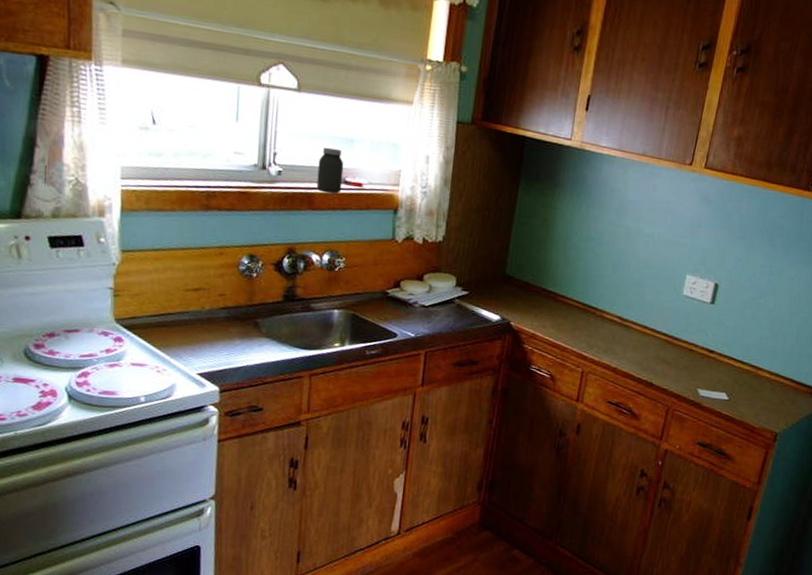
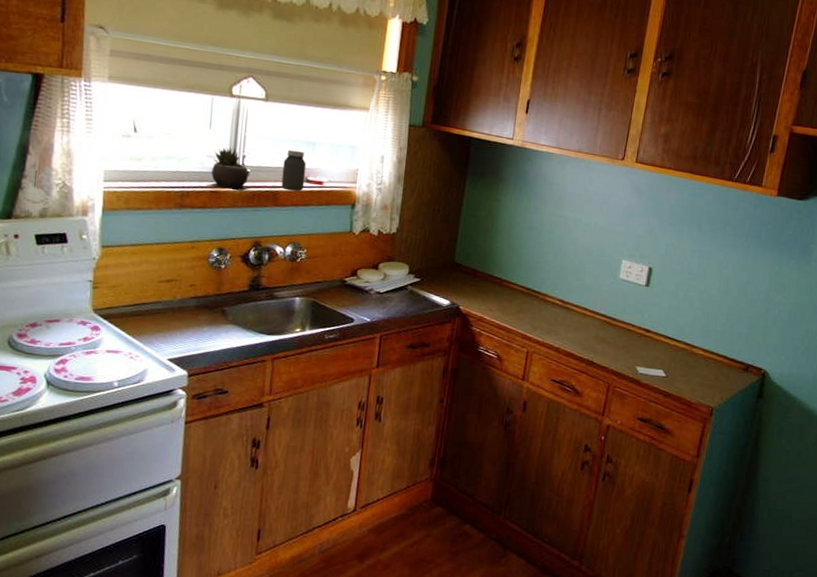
succulent plant: none [233,143,284,193] -> present [205,147,251,192]

